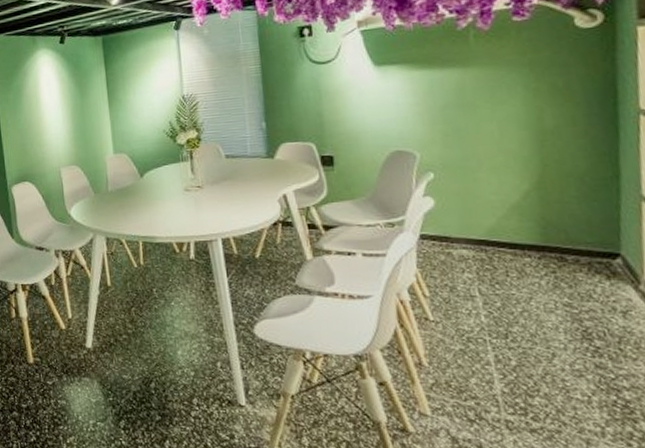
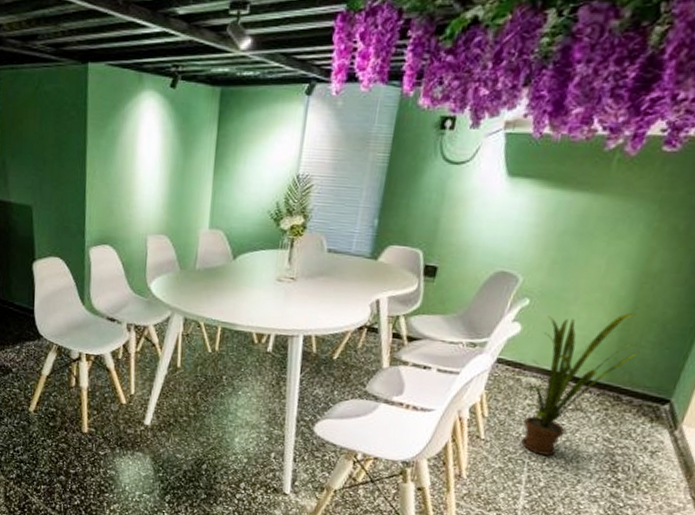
house plant: none [457,170,567,330] -> present [521,312,639,456]

